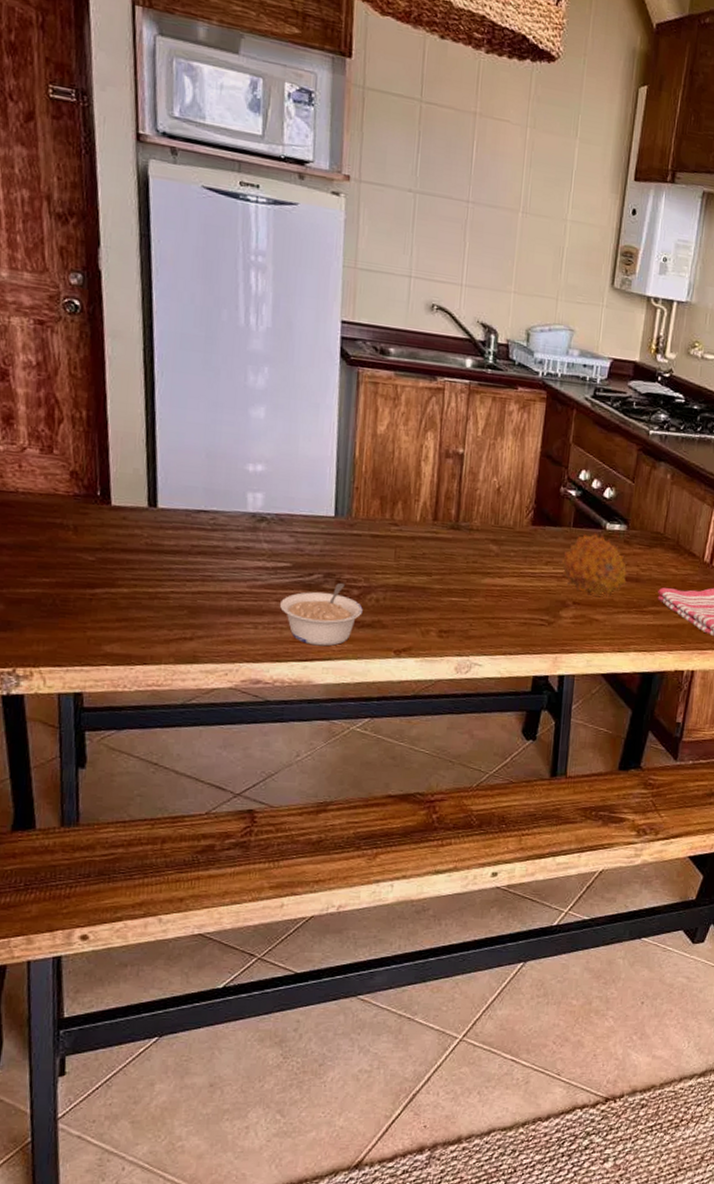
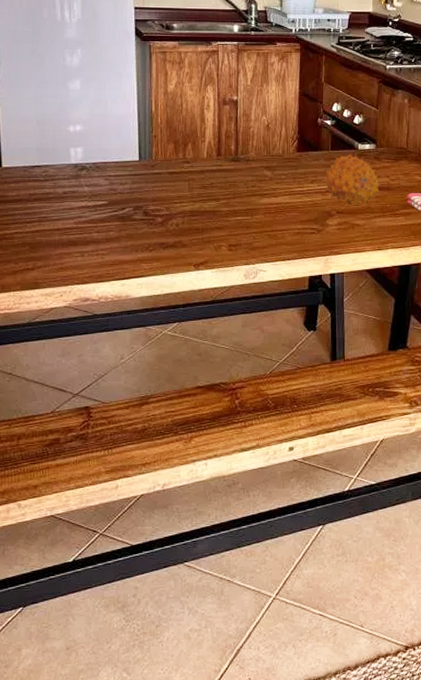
legume: present [279,582,363,647] -> none [100,213,166,266]

